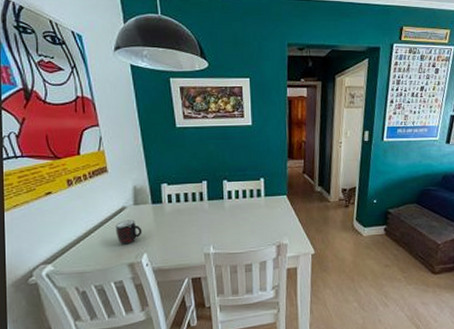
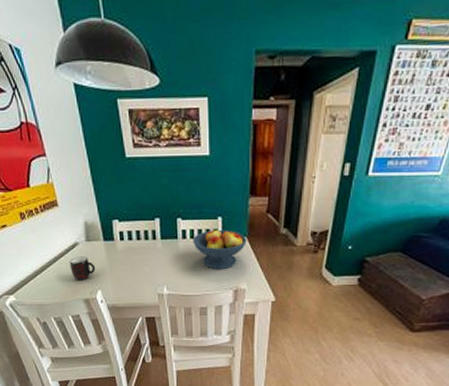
fruit bowl: none [238,189,287,226] -> present [193,229,247,269]

